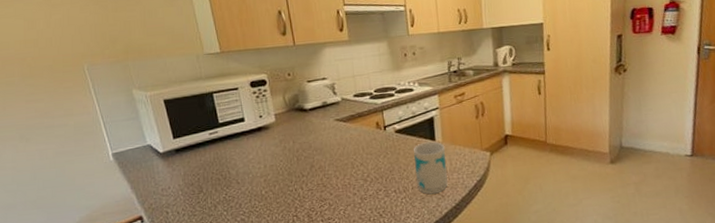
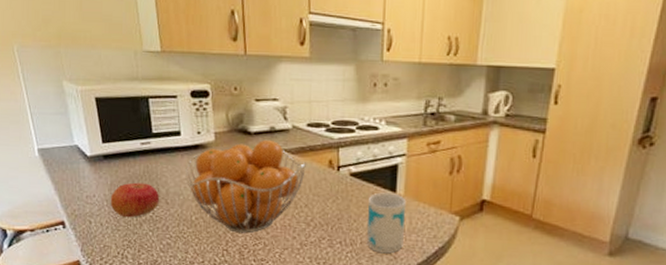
apple: none [185,168,231,203] -> present [110,182,160,218]
fruit basket: none [252,113,358,199] -> present [185,139,307,234]

